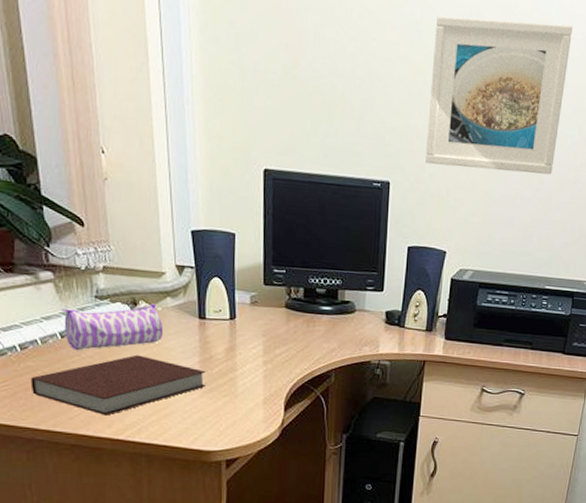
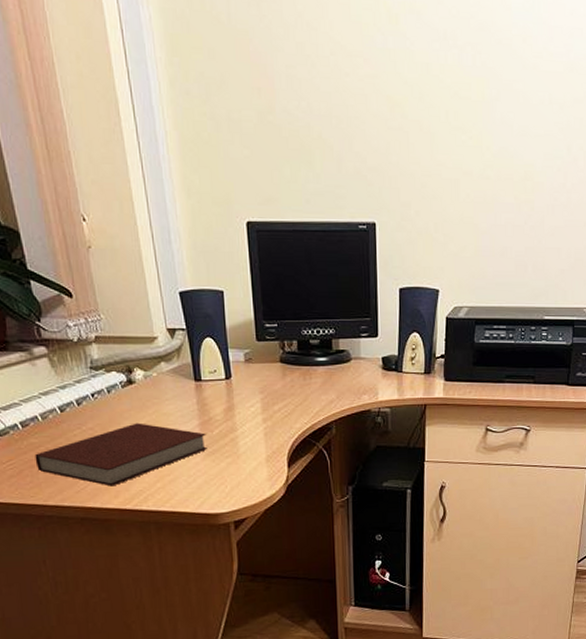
pencil case: present [61,304,164,351] -> none [58,370,161,424]
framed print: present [424,15,572,175] -> none [409,38,553,201]

